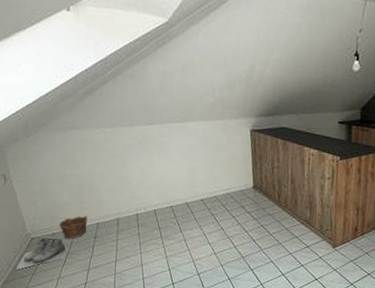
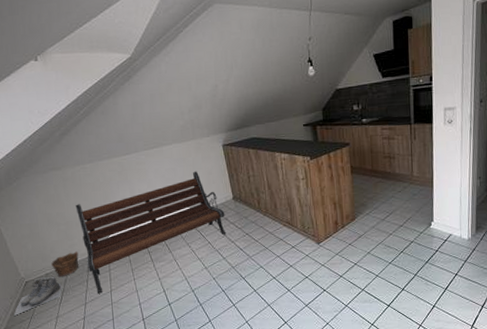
bench: none [90,153,243,262] -> present [75,171,227,294]

